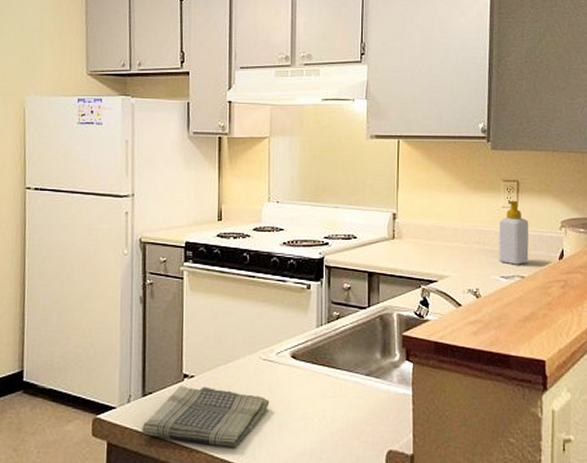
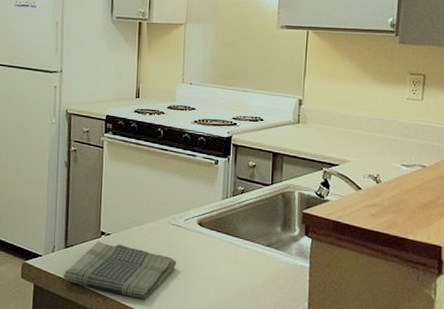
soap bottle: present [498,200,529,265] -> none [401,93,433,155]

